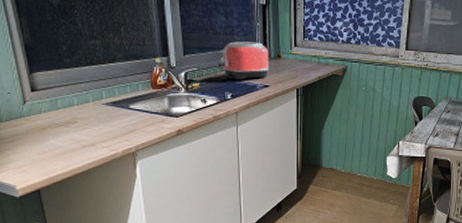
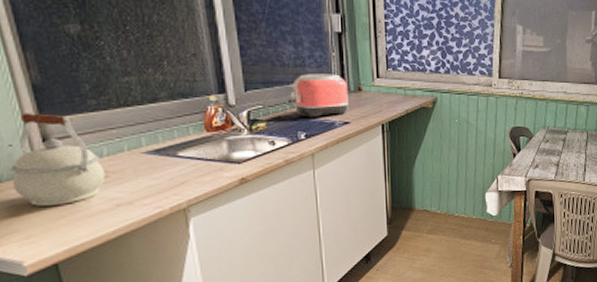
kettle: none [8,68,76,143] -> present [9,113,106,206]

